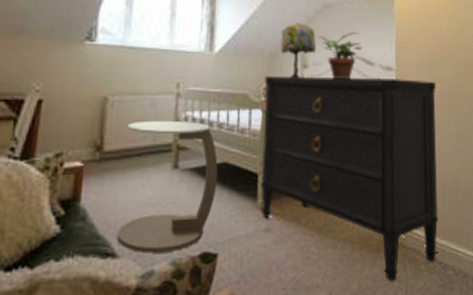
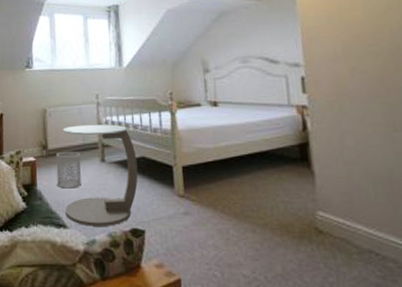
wastebasket: none [110,154,148,204] -> present [55,151,81,189]
dresser: present [260,76,439,283] -> none [169,73,373,268]
table lamp: present [281,23,316,79] -> none [180,33,216,83]
potted plant: present [319,31,362,79] -> none [217,33,265,80]

